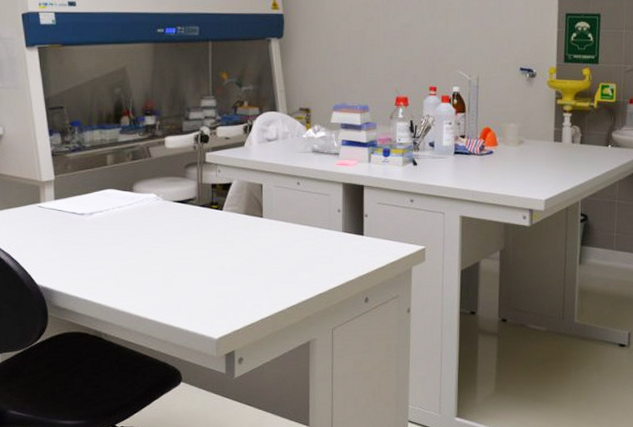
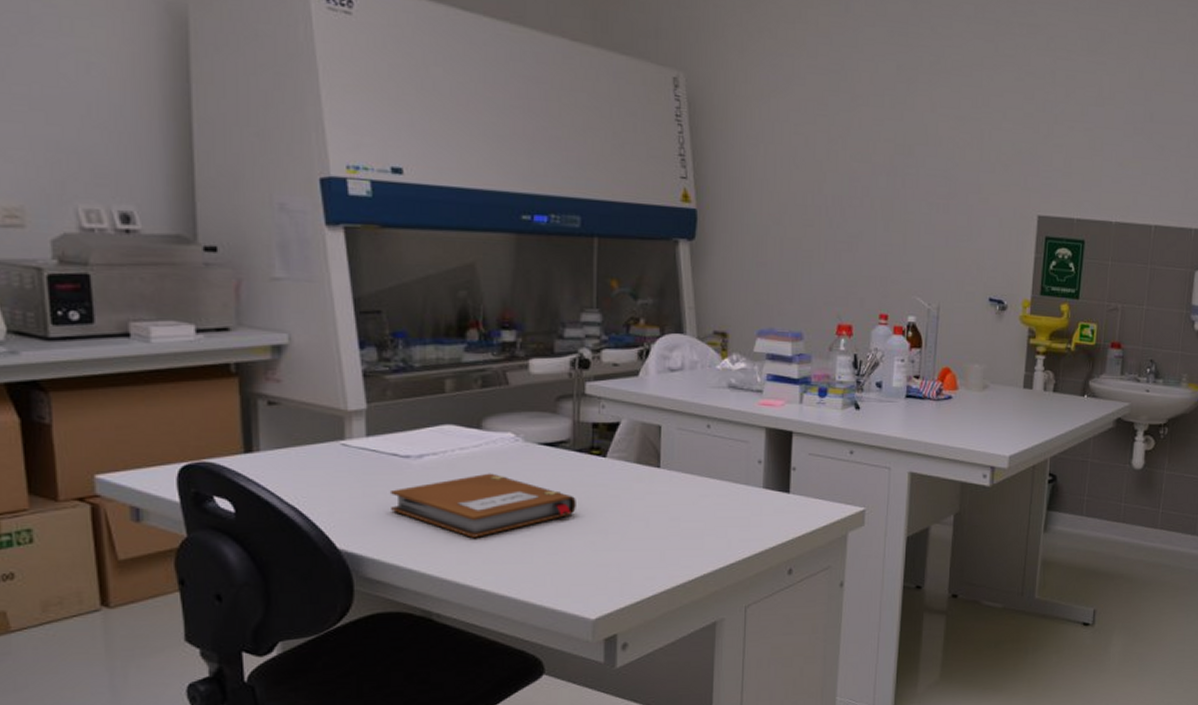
notebook: none [71,225,202,275] -> present [389,473,576,538]

